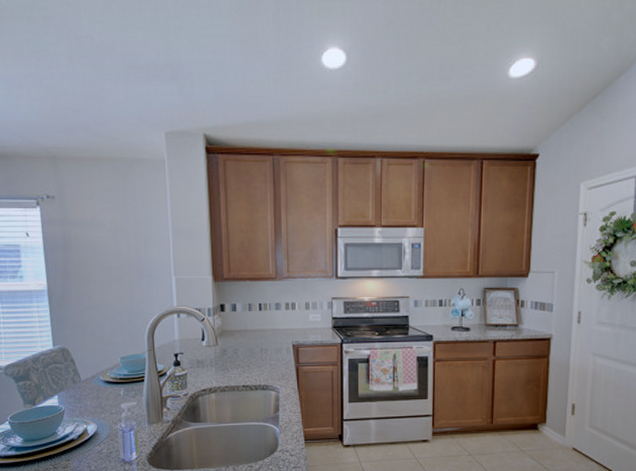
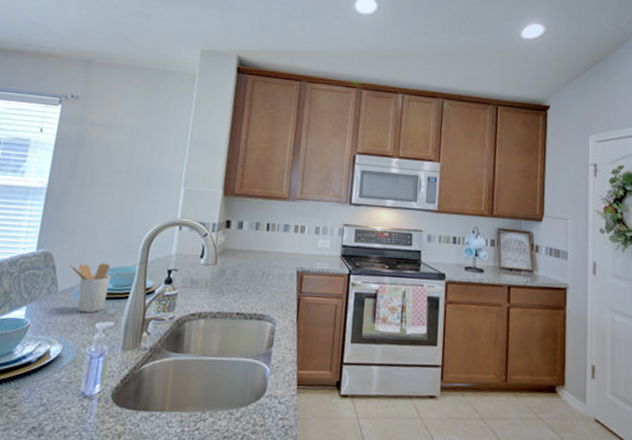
utensil holder: none [85,353,125,396] -> present [69,262,111,313]

